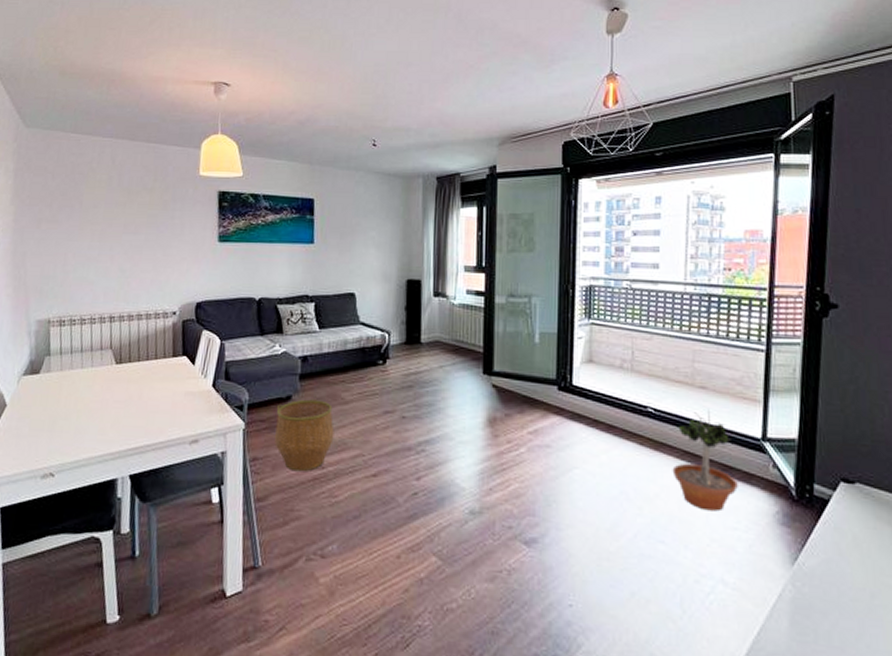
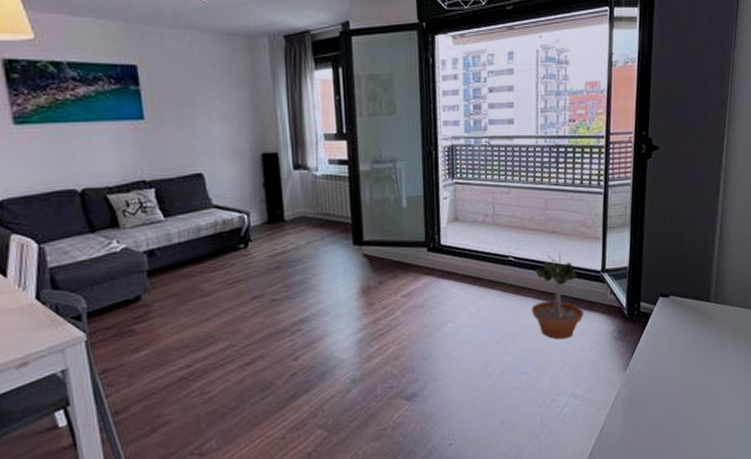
basket: present [275,399,334,472] -> none [123,295,198,376]

